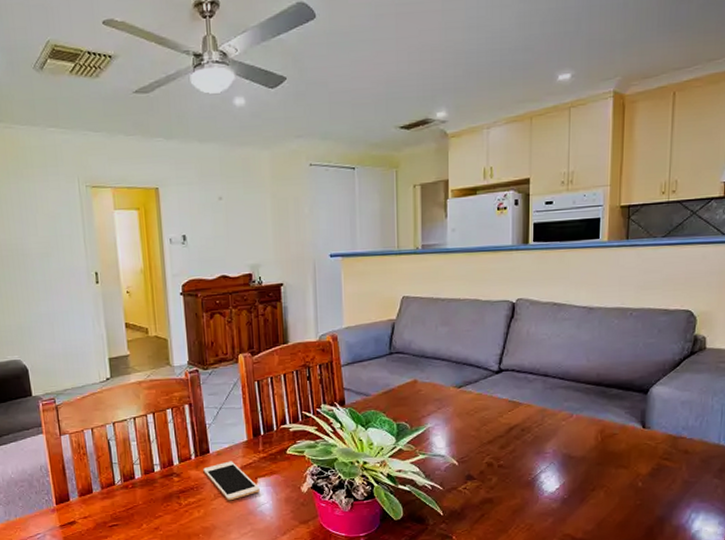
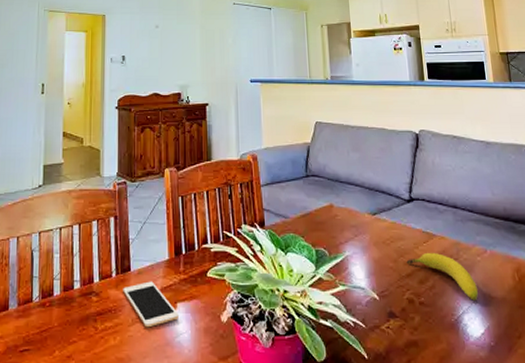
fruit: none [489,419,559,461] -> present [406,252,479,301]

